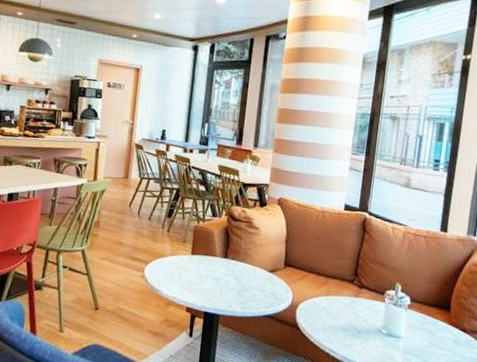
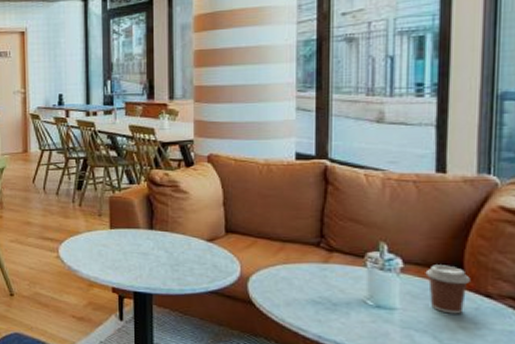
coffee cup: none [424,304,454,344] -> present [425,265,470,314]

